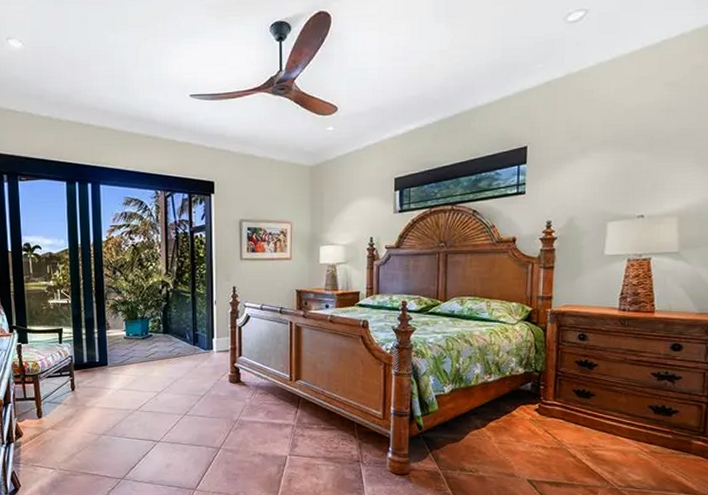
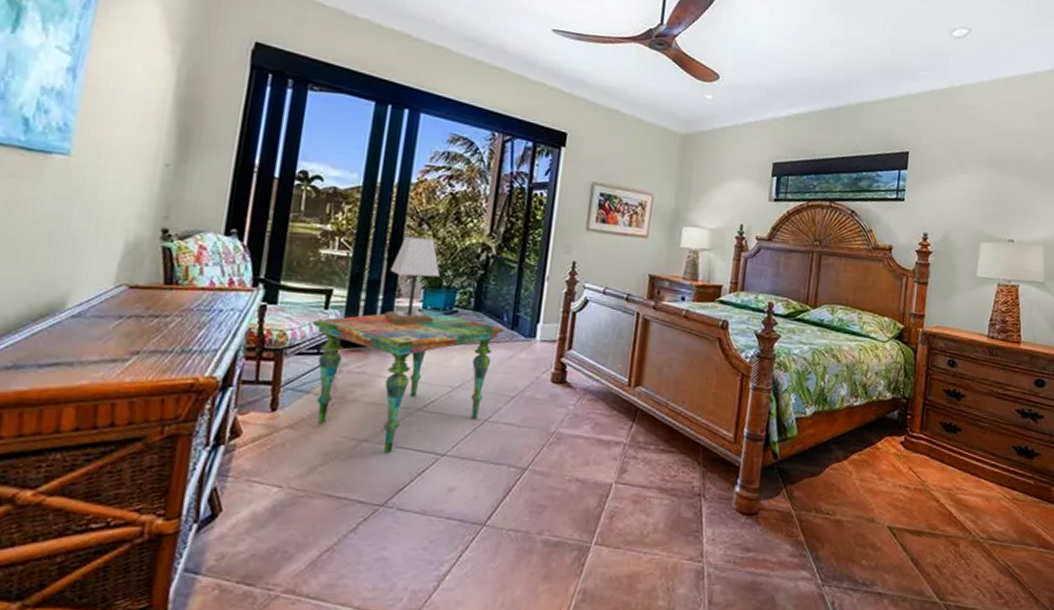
side table: none [54,337,188,442] -> present [313,310,504,453]
lamp: none [98,282,136,350] -> present [384,236,440,325]

